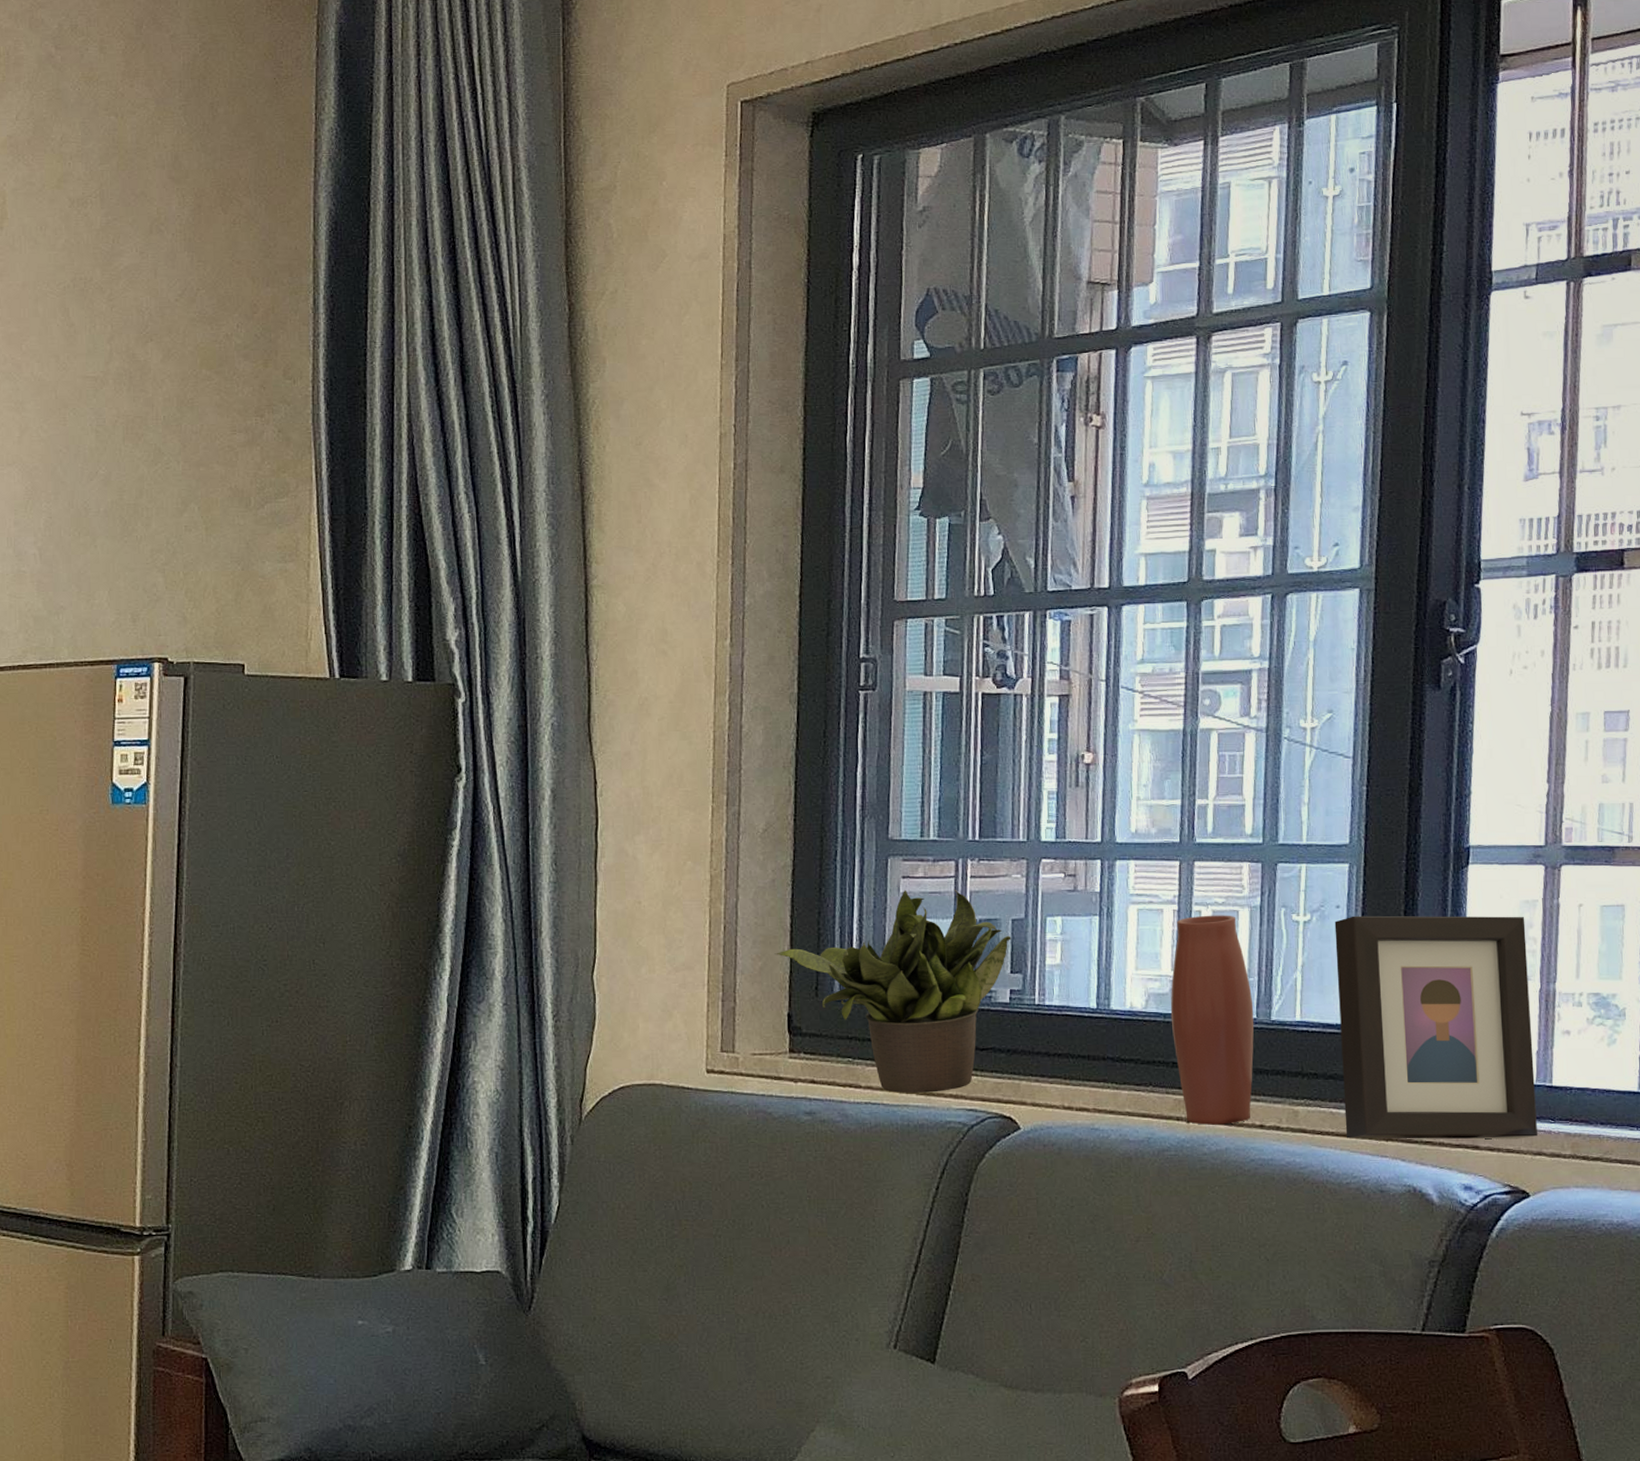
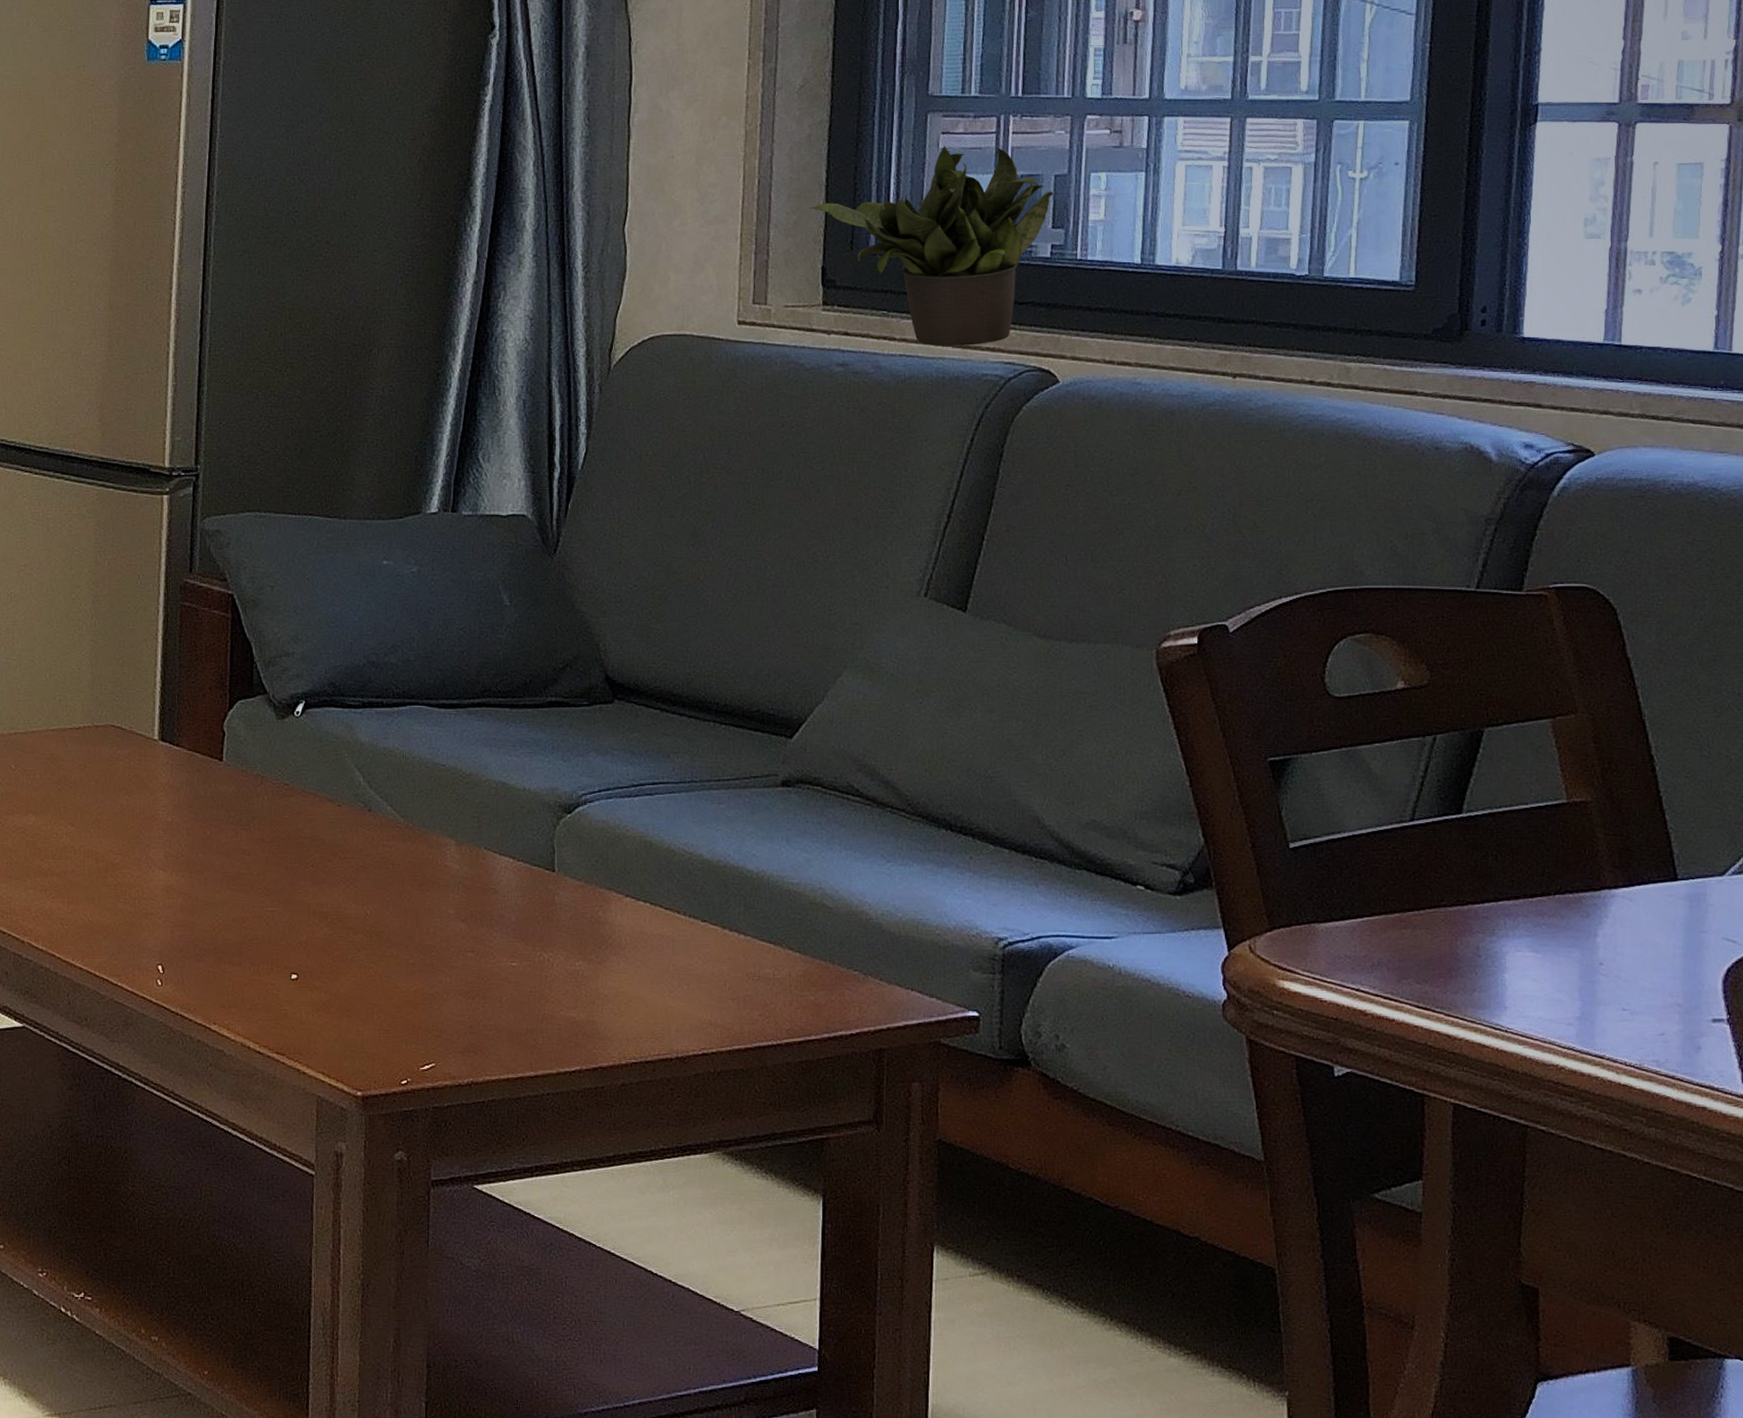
vase: present [1170,915,1254,1125] -> none [1218,171,1306,380]
picture frame: present [1334,915,1537,1140] -> none [1393,172,1604,398]

